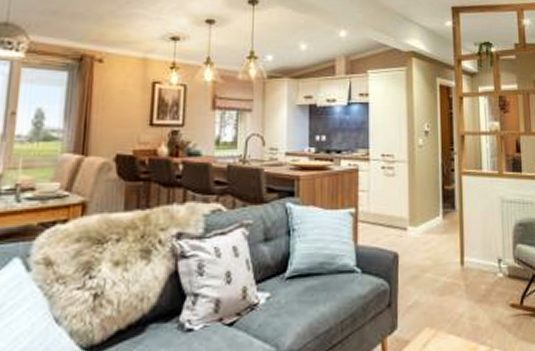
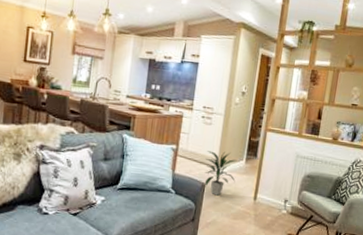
indoor plant: none [393,207,434,267] -> present [204,151,237,196]

